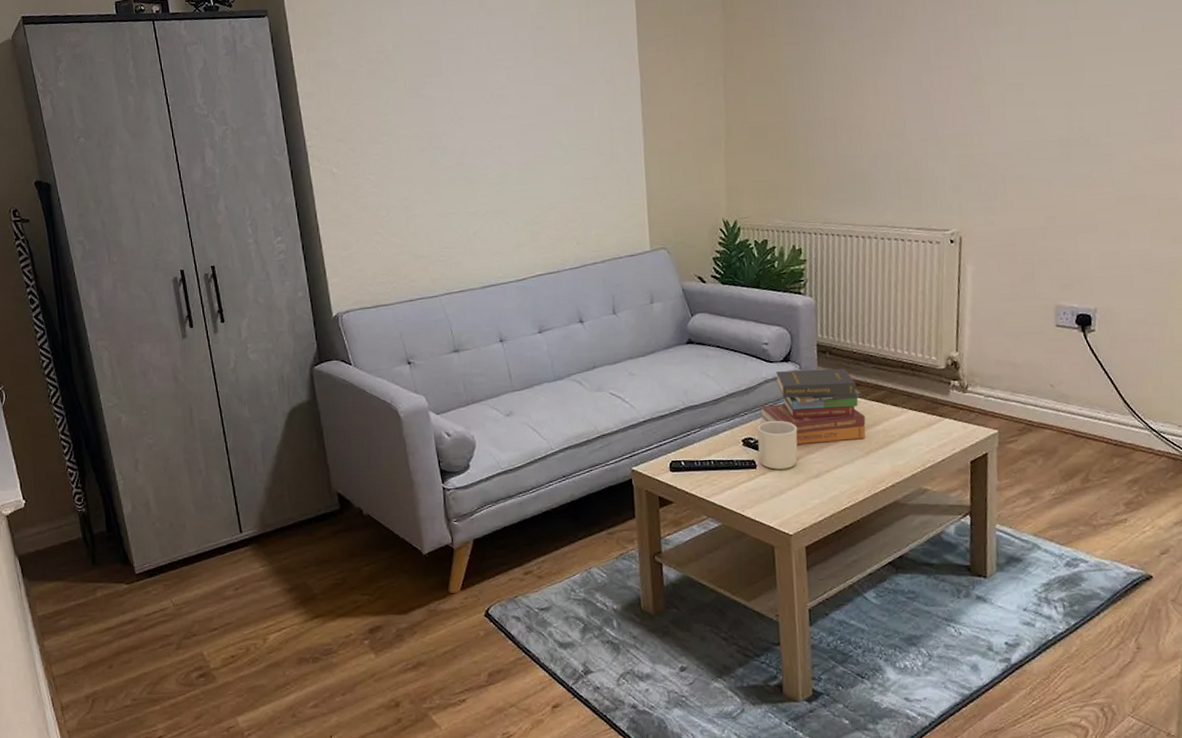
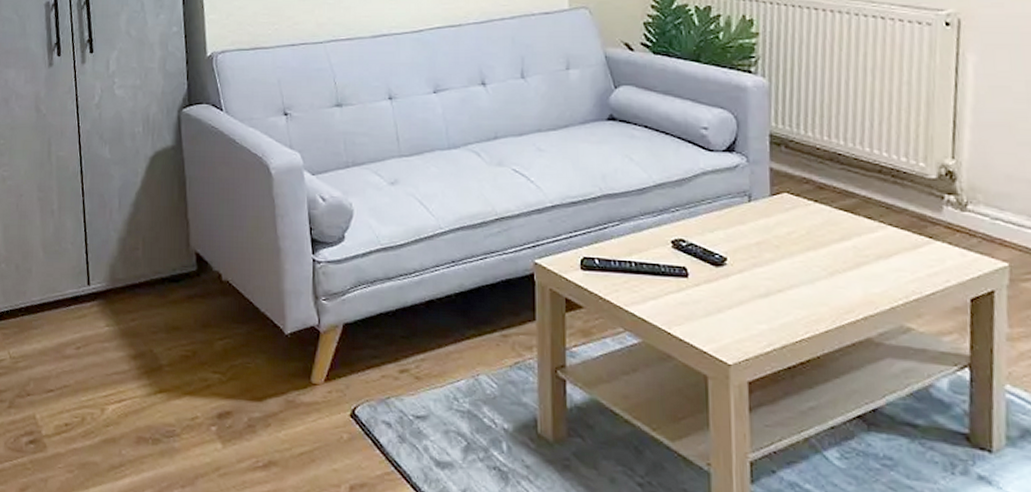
mug: present [757,420,798,470] -> none [691,221,743,283]
books: present [760,368,866,444] -> none [695,163,831,256]

